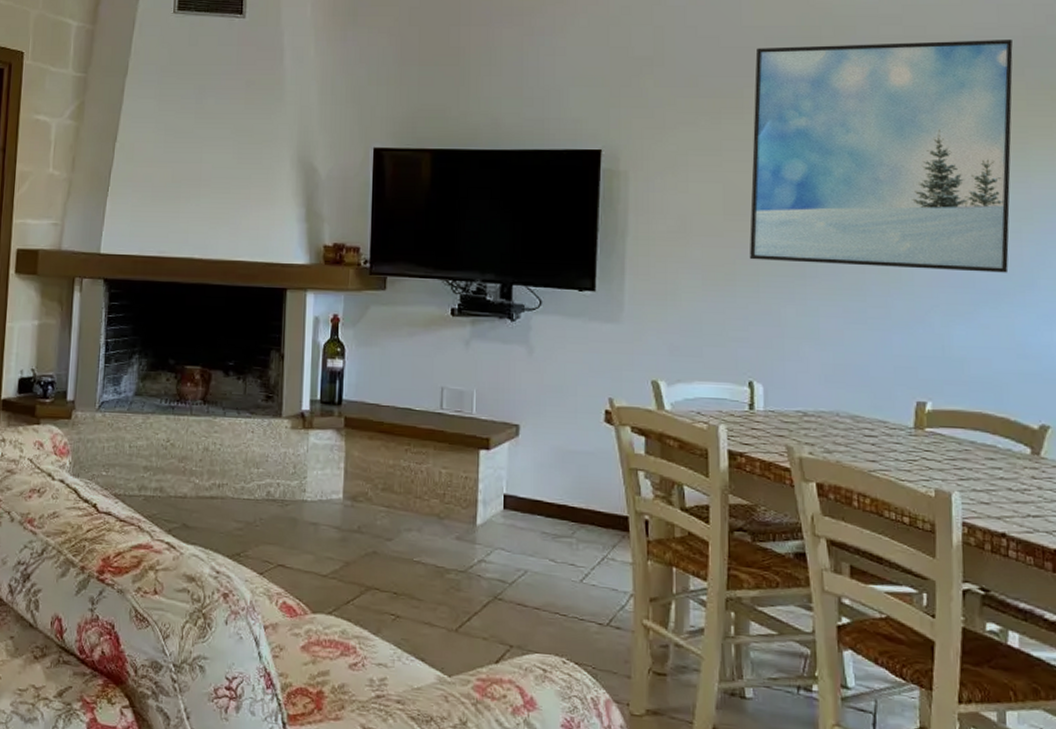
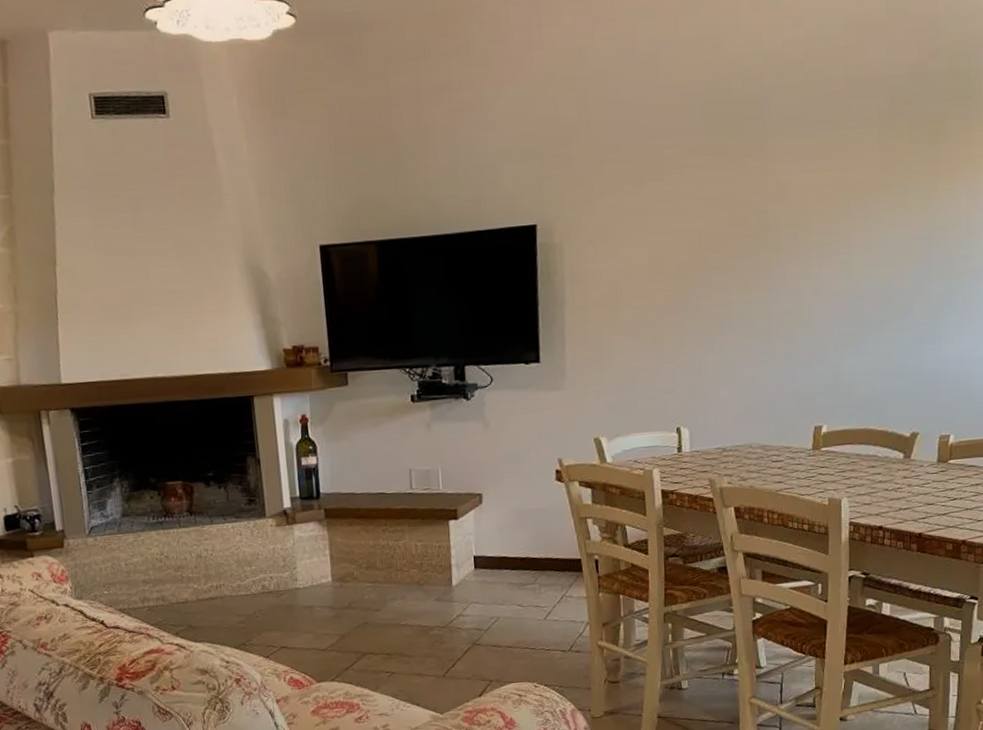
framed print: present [749,40,1013,273] -> none [673,78,899,317]

